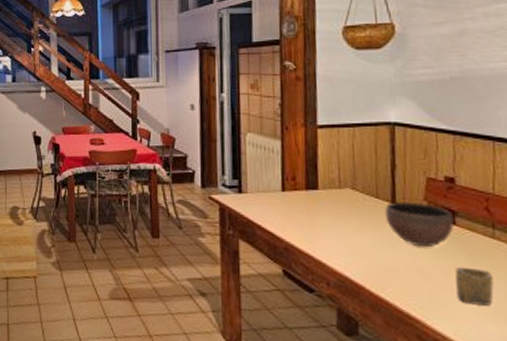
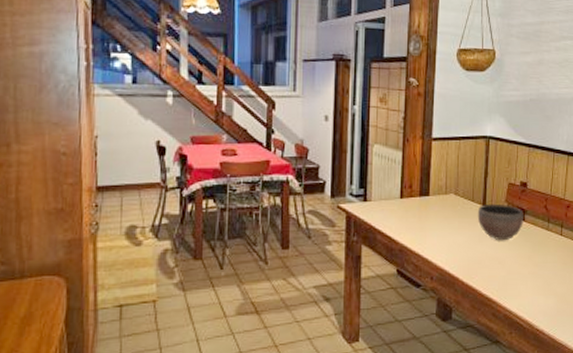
cup: present [455,266,494,306] -> none [522,254,545,284]

